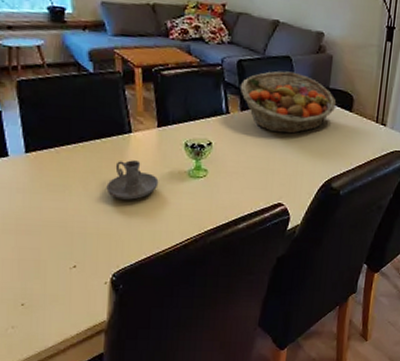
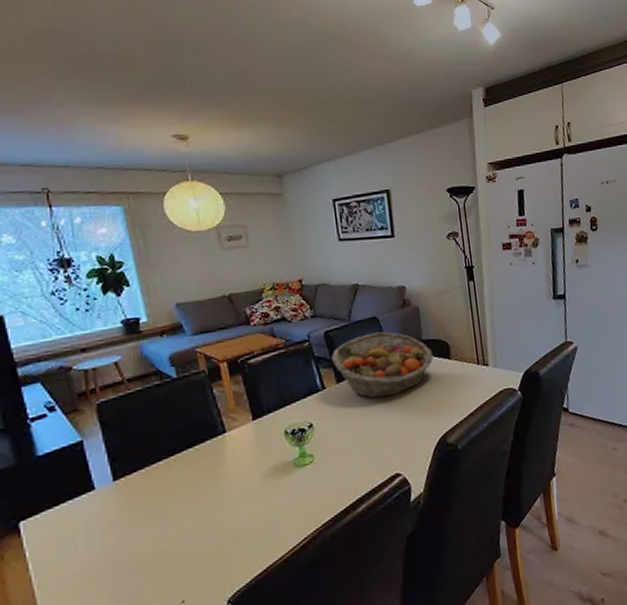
candle holder: present [106,160,159,200] -> none [206,461,264,510]

